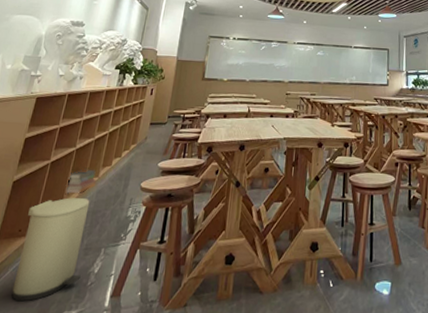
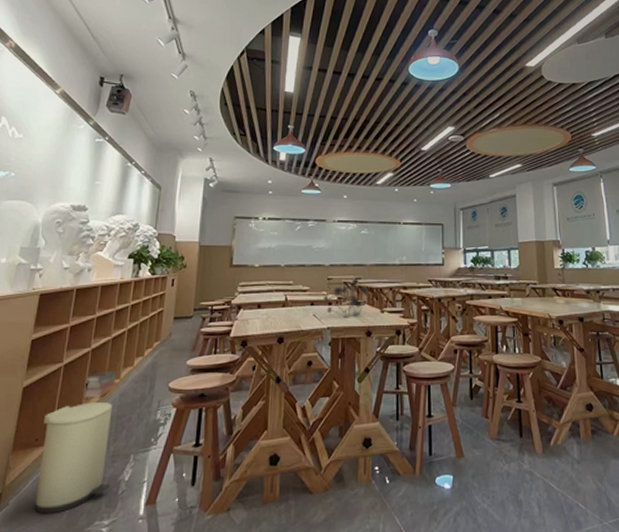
dried flowers: none [281,94,322,130] -> present [322,278,369,318]

